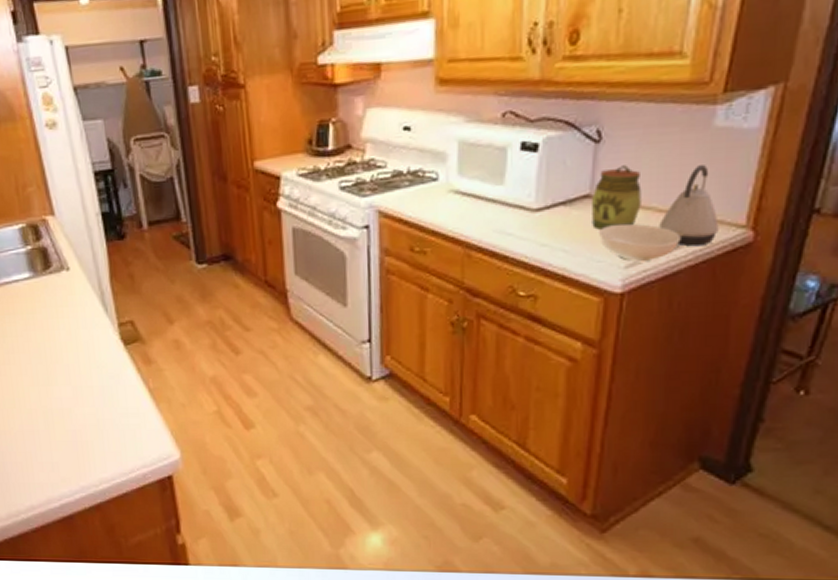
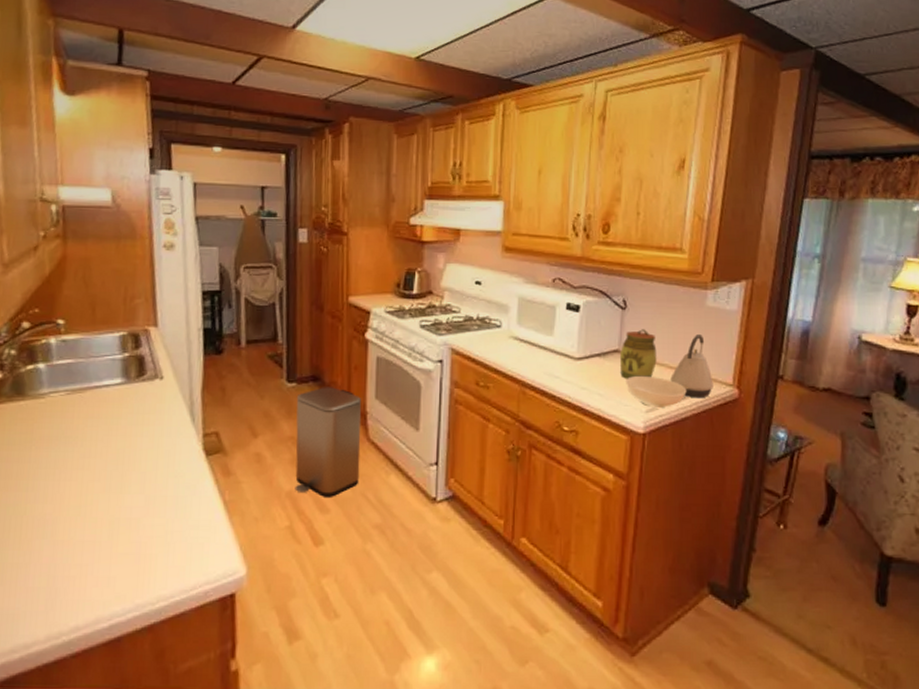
pedal bin: none [208,265,286,381] -> present [295,387,361,497]

